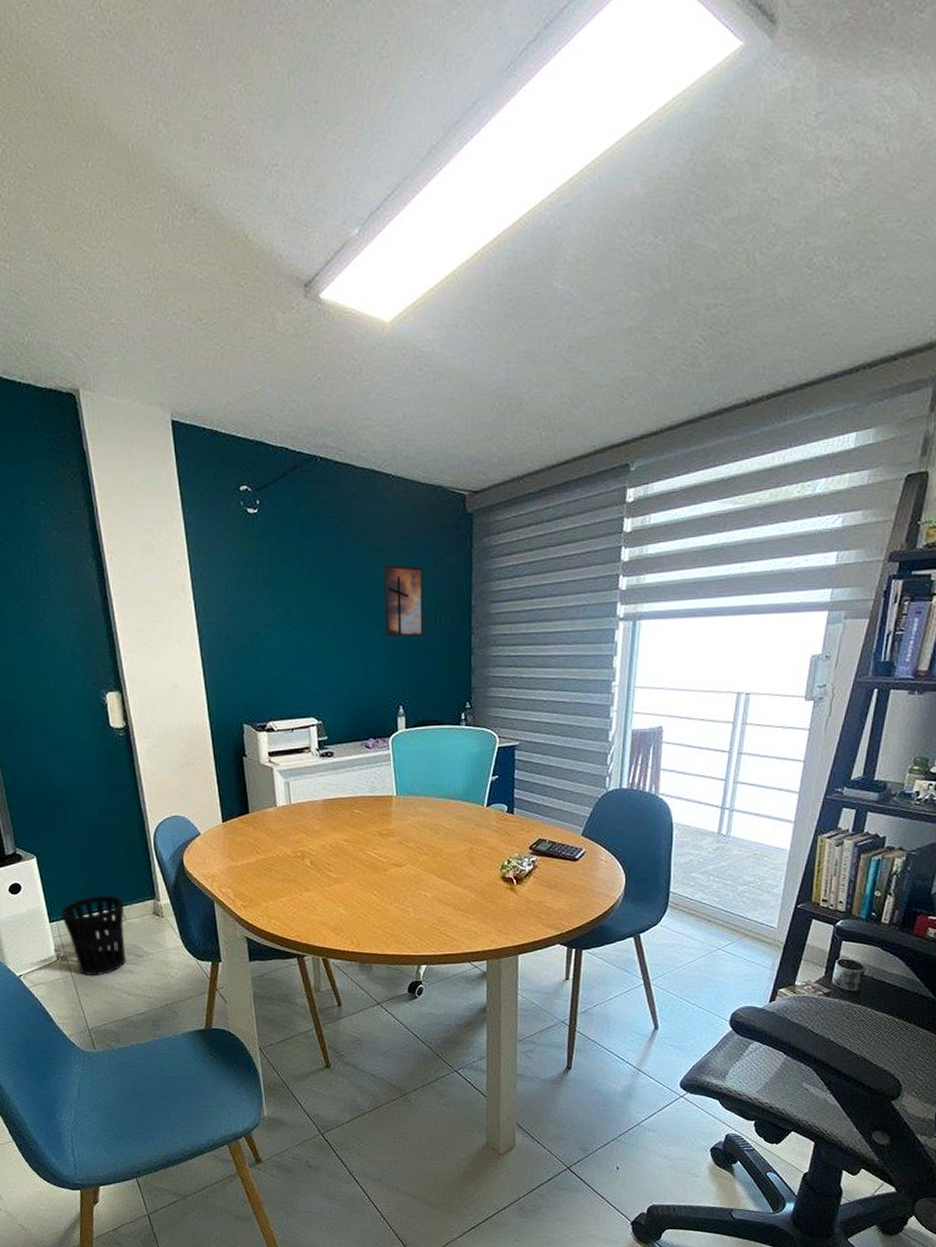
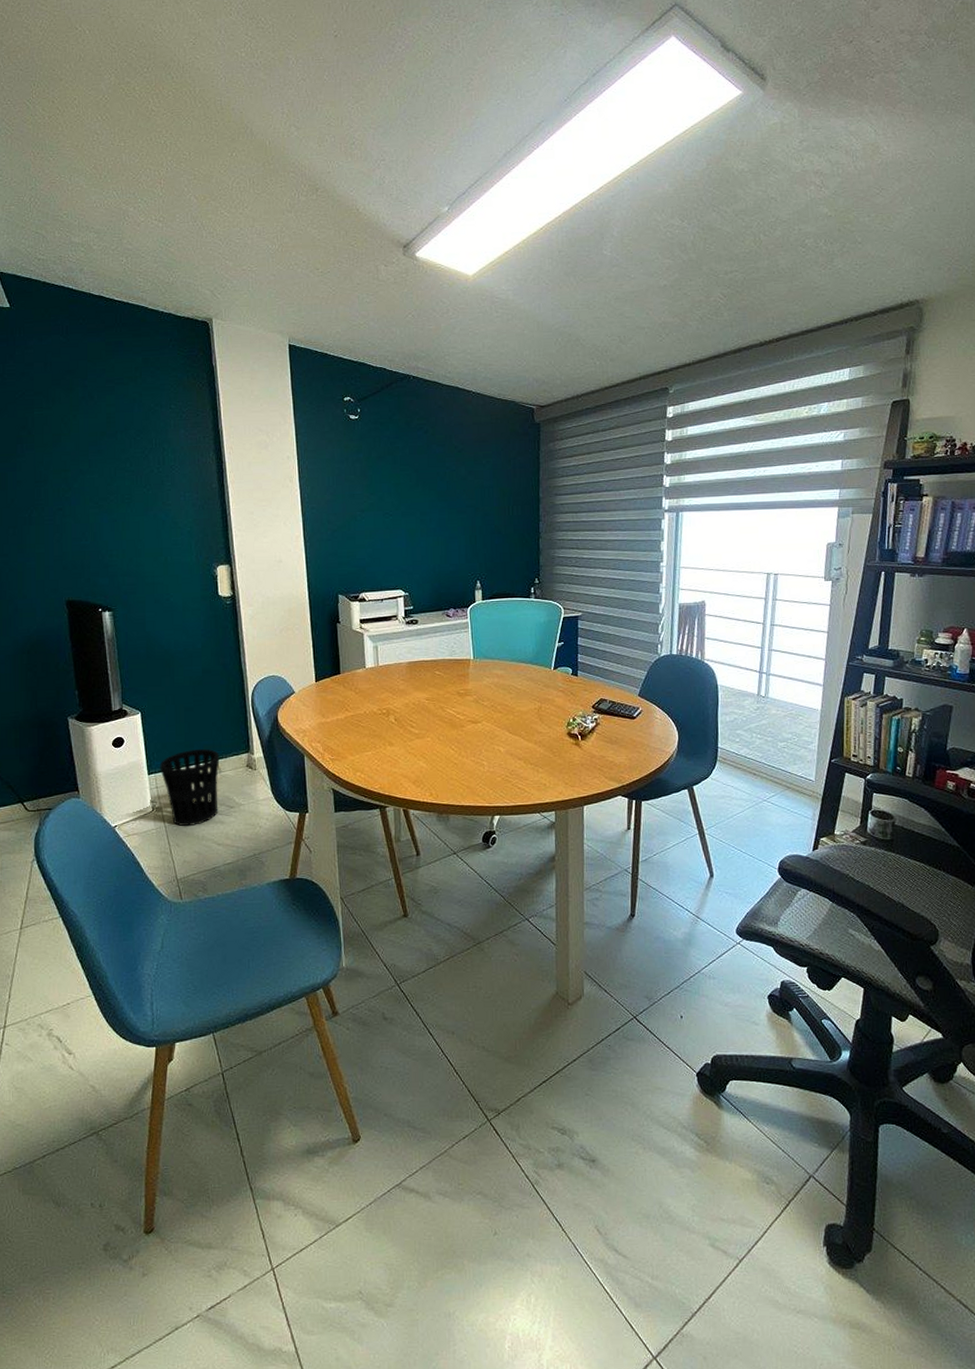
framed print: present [383,564,425,638] -> none [464,462,499,523]

